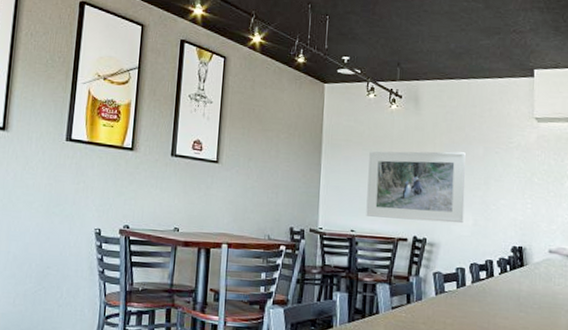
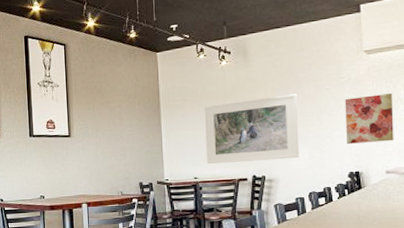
wall art: none [511,165,560,219] -> present [344,92,394,144]

